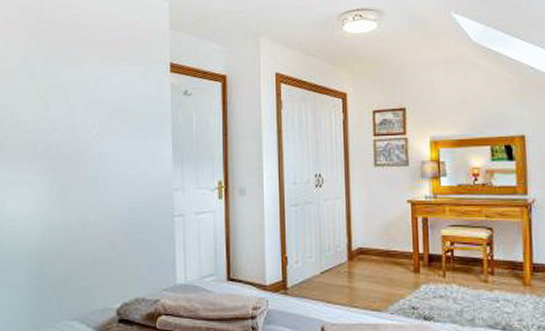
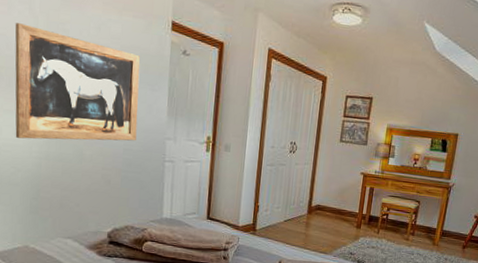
wall art: none [18,91,142,210] -> present [15,23,140,141]

